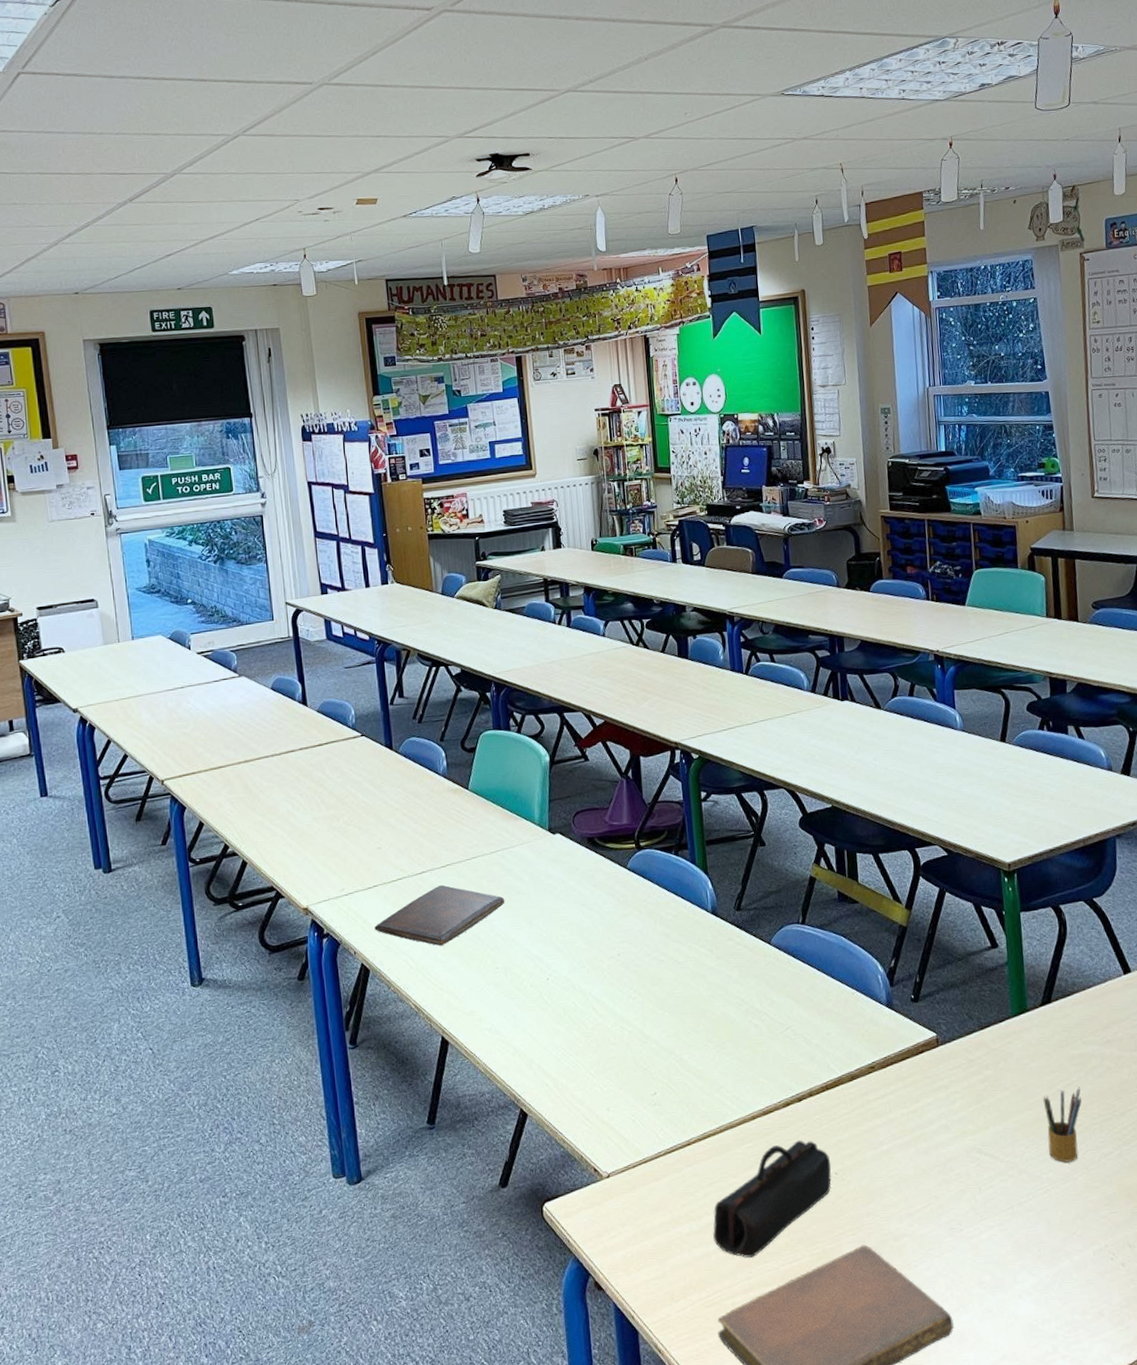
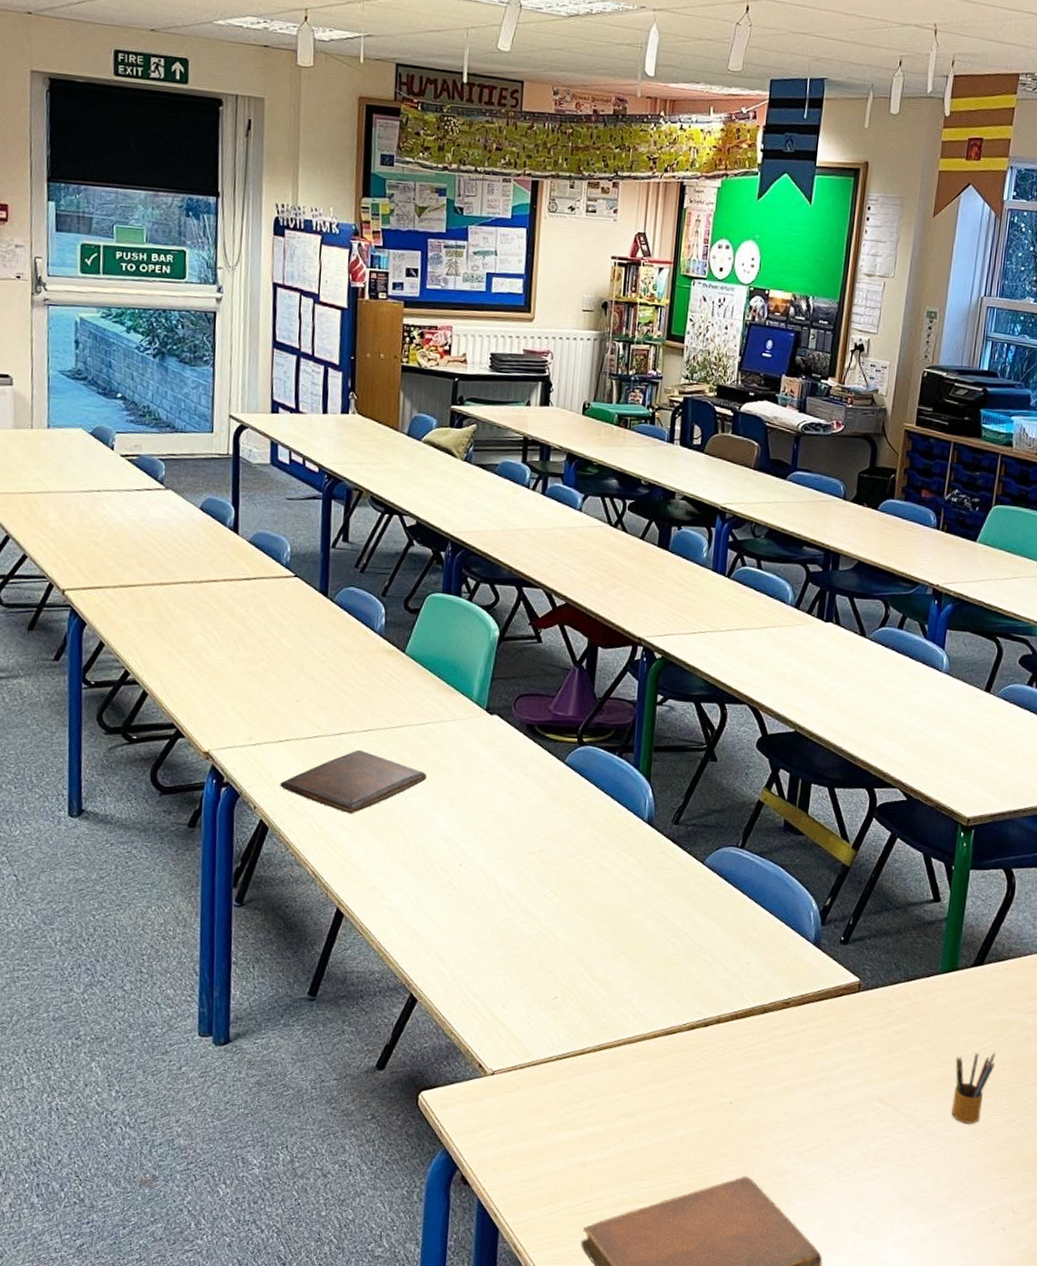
pencil case: present [713,1140,831,1258] -> none [592,1064,727,1173]

